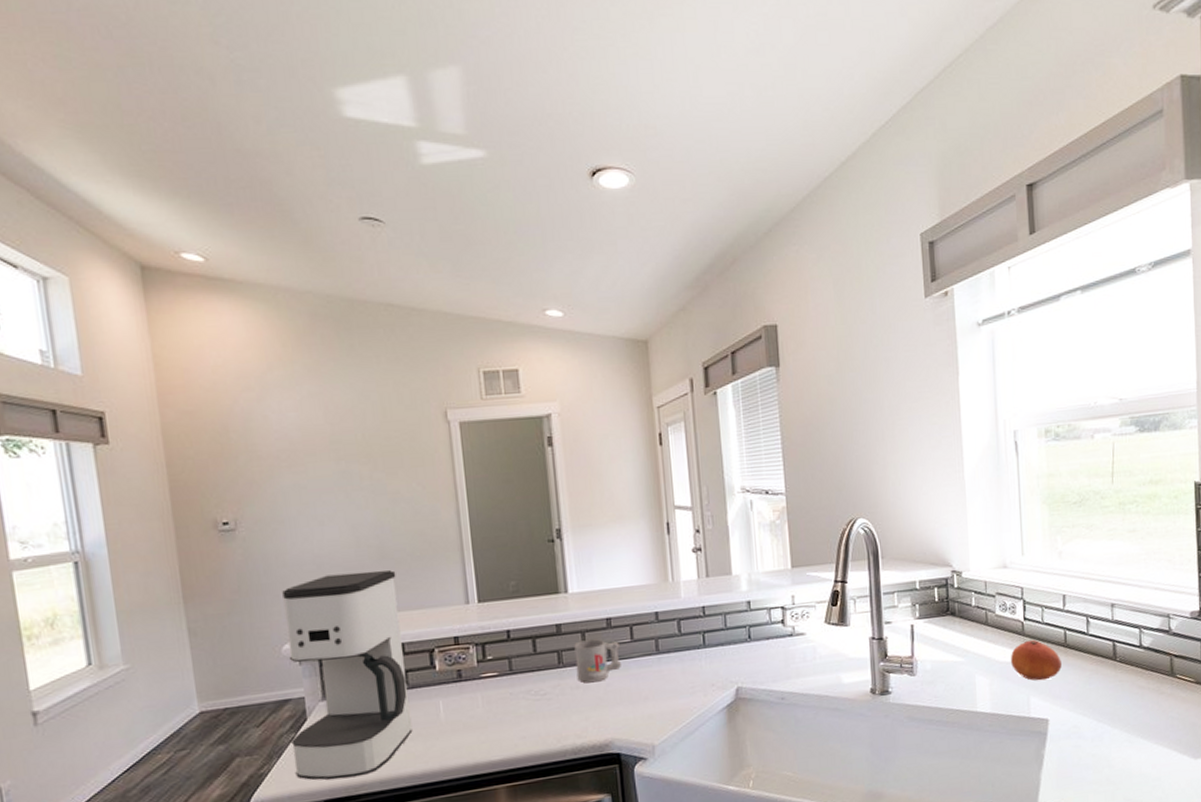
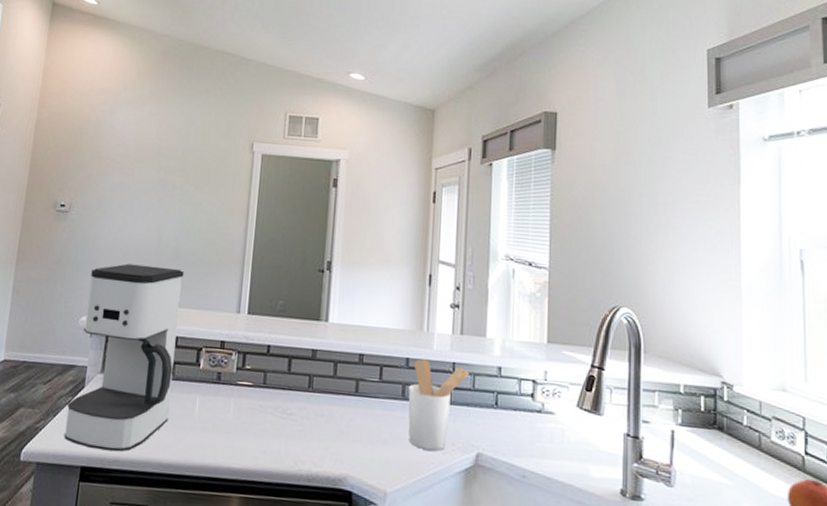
mug: present [574,639,621,683] -> none [323,370,368,414]
utensil holder: none [662,608,720,697] -> present [408,359,469,451]

